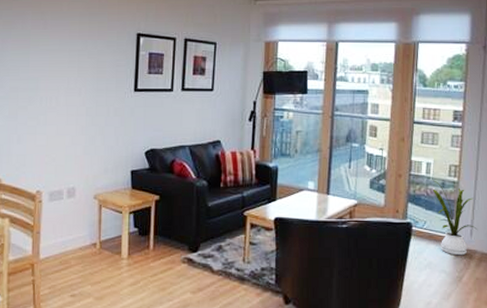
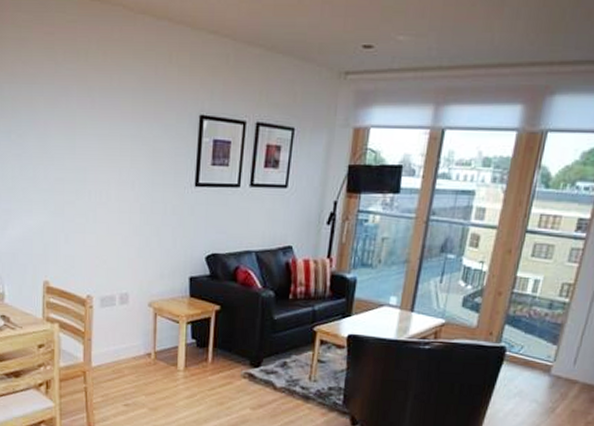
house plant: present [431,180,477,256] -> none [536,299,585,385]

